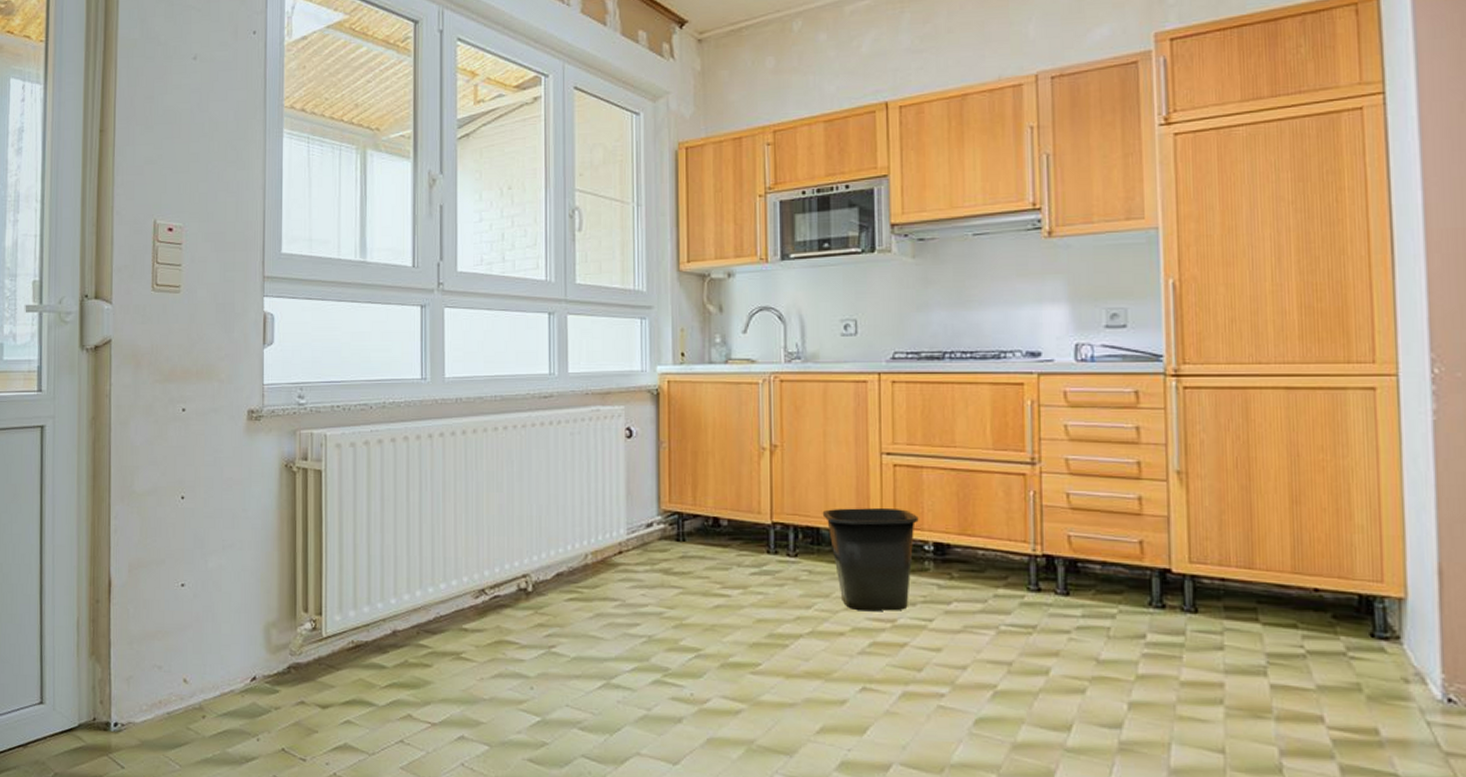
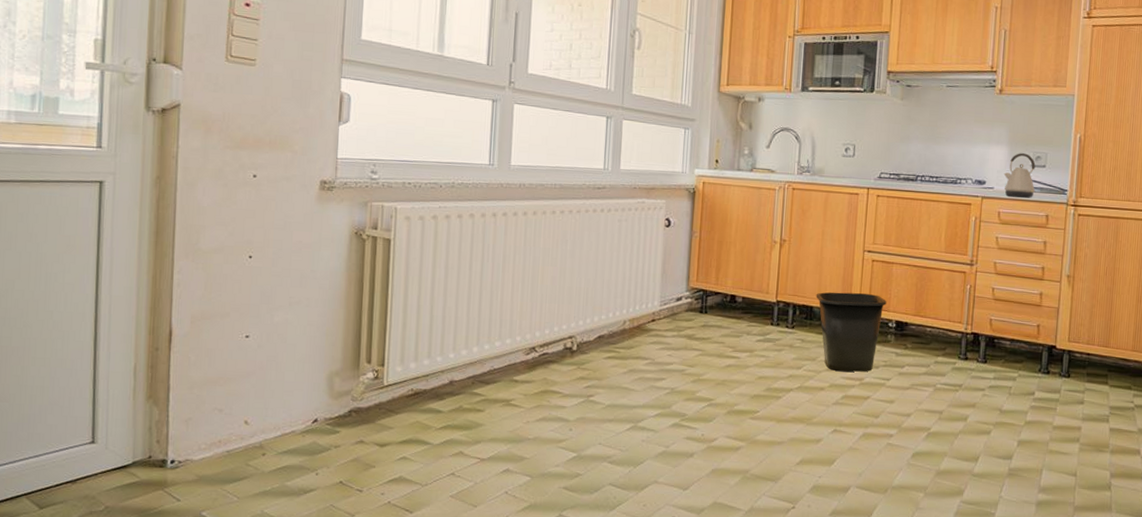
kettle: none [1066,311,1116,372] -> present [1004,153,1036,199]

